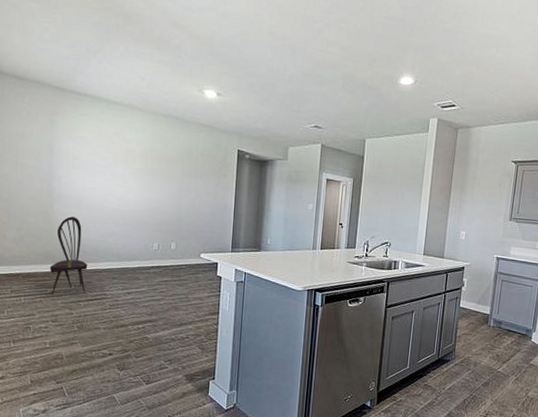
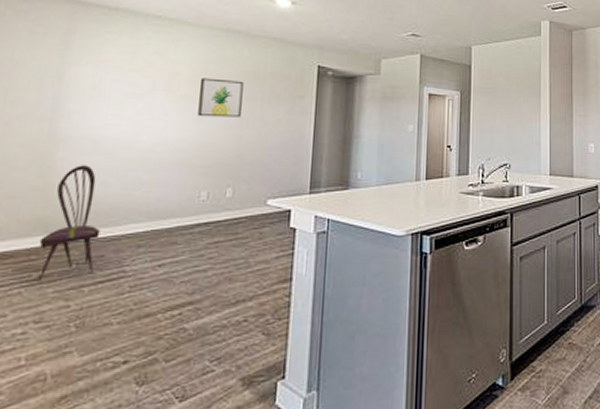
wall art: none [149,155,181,189] -> present [198,78,244,118]

